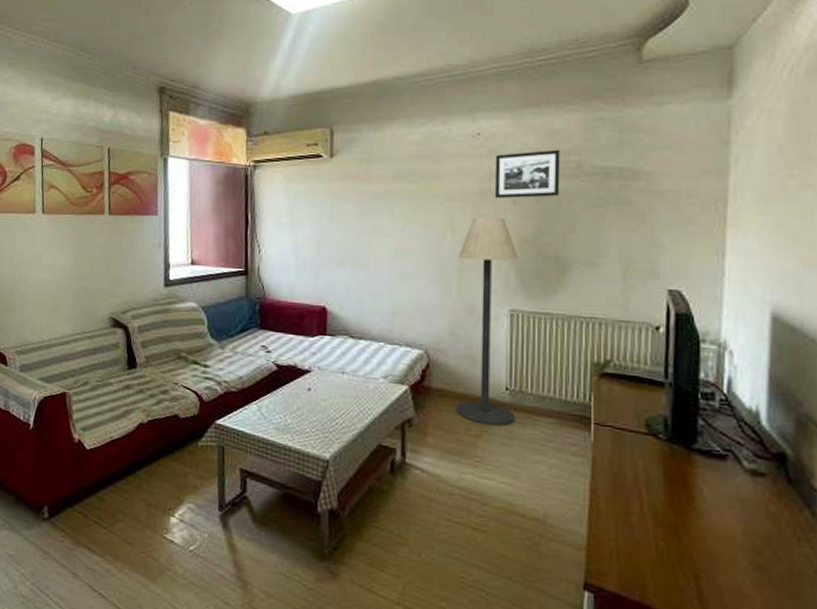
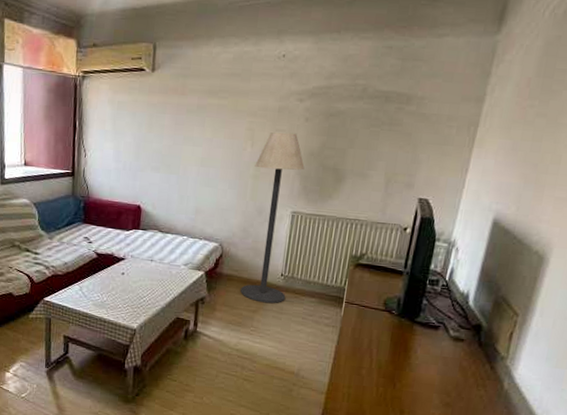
picture frame: present [494,149,560,199] -> none [290,73,351,116]

